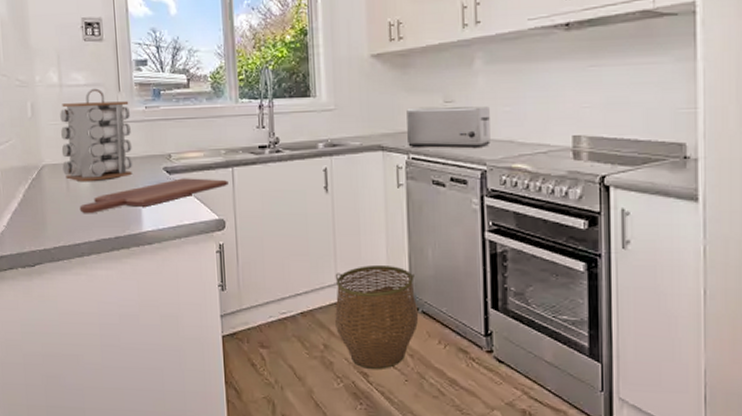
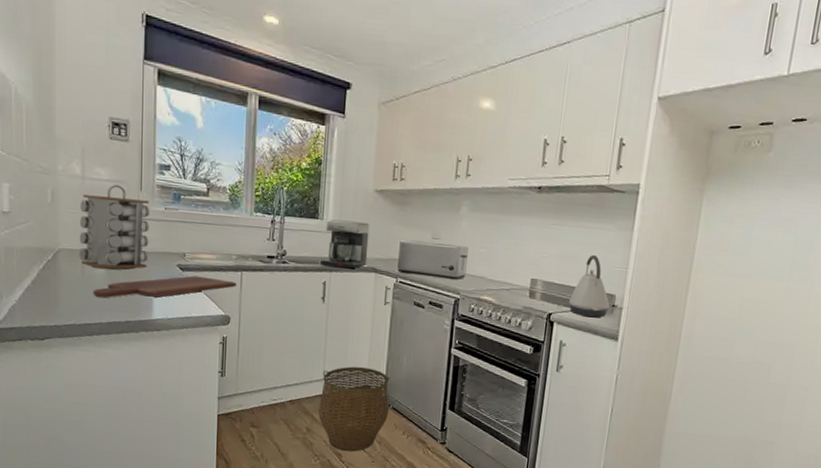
coffee maker: none [317,94,372,151] -> present [319,219,370,269]
kettle: none [626,96,679,176] -> present [569,254,610,318]

